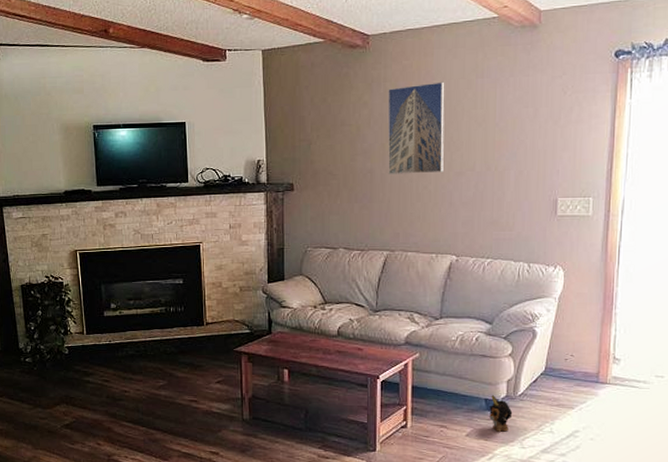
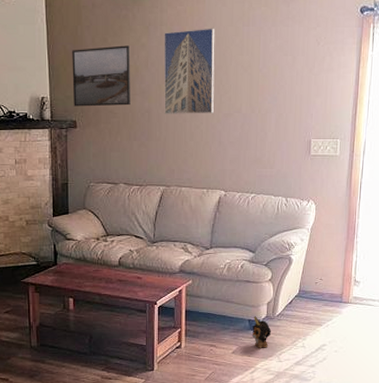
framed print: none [290,104,352,169] -> present [72,45,131,107]

